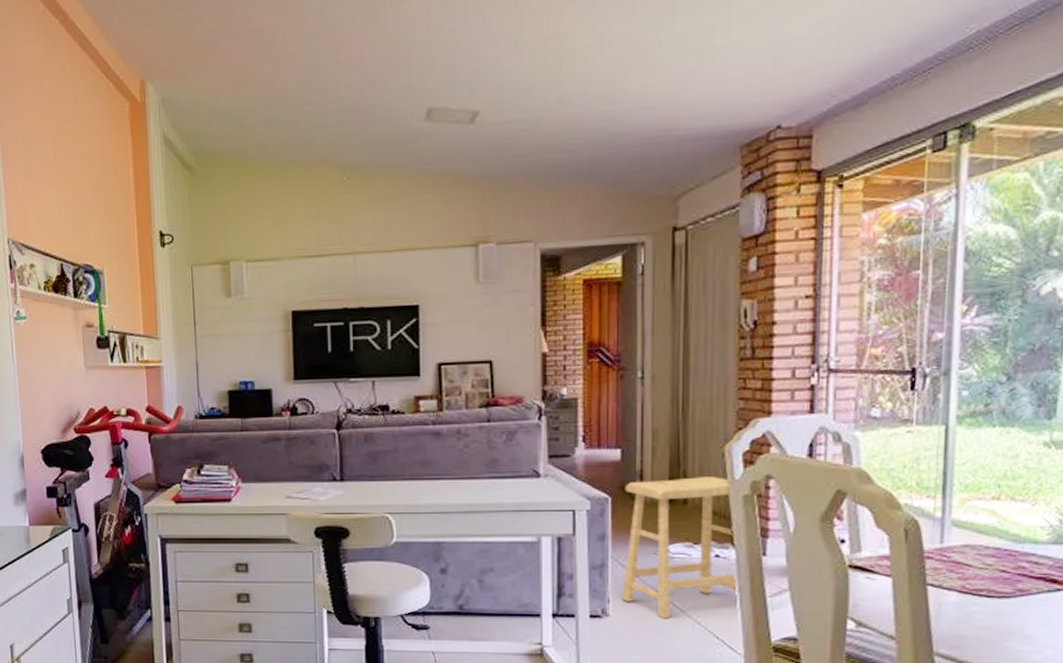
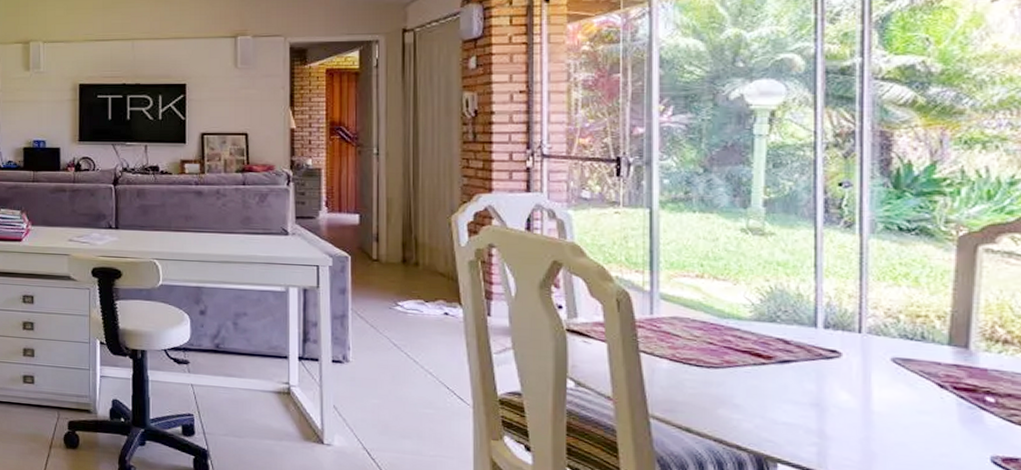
stool: present [622,477,739,619] -> none [361,242,467,368]

